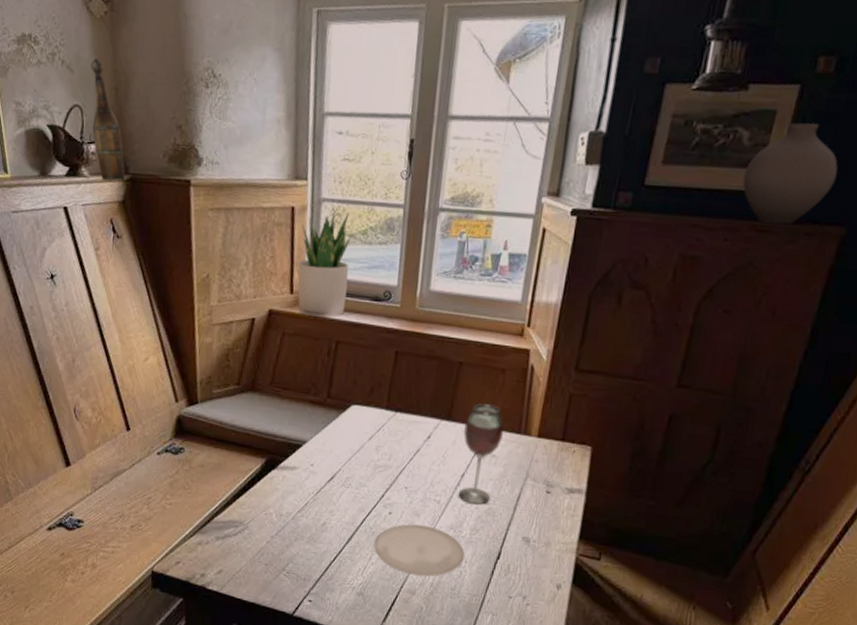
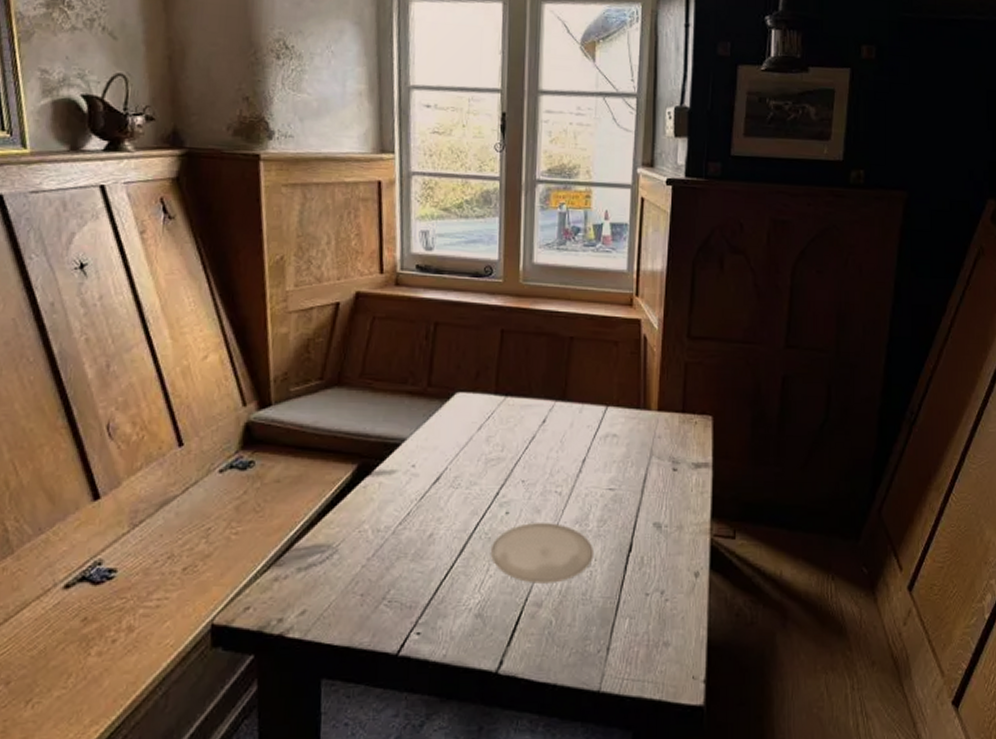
decorative bottle: present [91,58,126,182] -> none [138,26,181,157]
planter: present [297,211,351,318] -> none [387,185,445,298]
wineglass: present [458,403,504,505] -> none [581,380,622,491]
vase: present [742,122,838,225] -> none [816,100,892,190]

